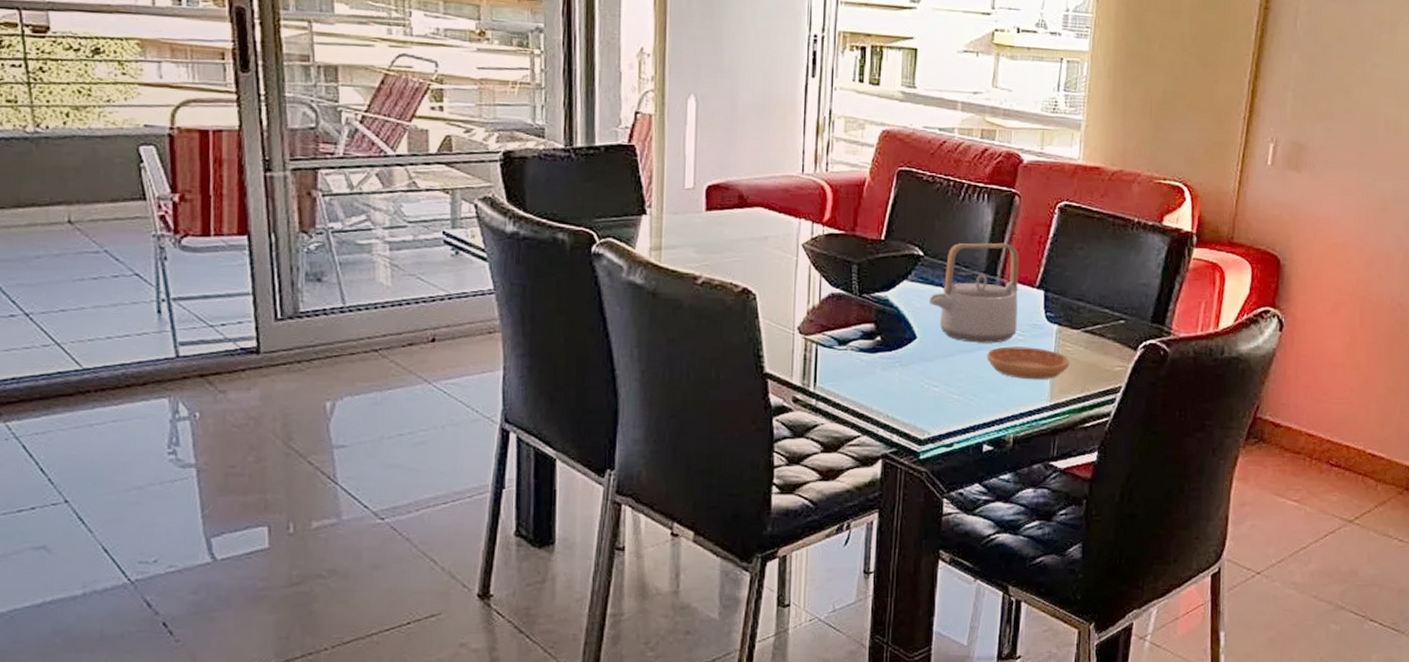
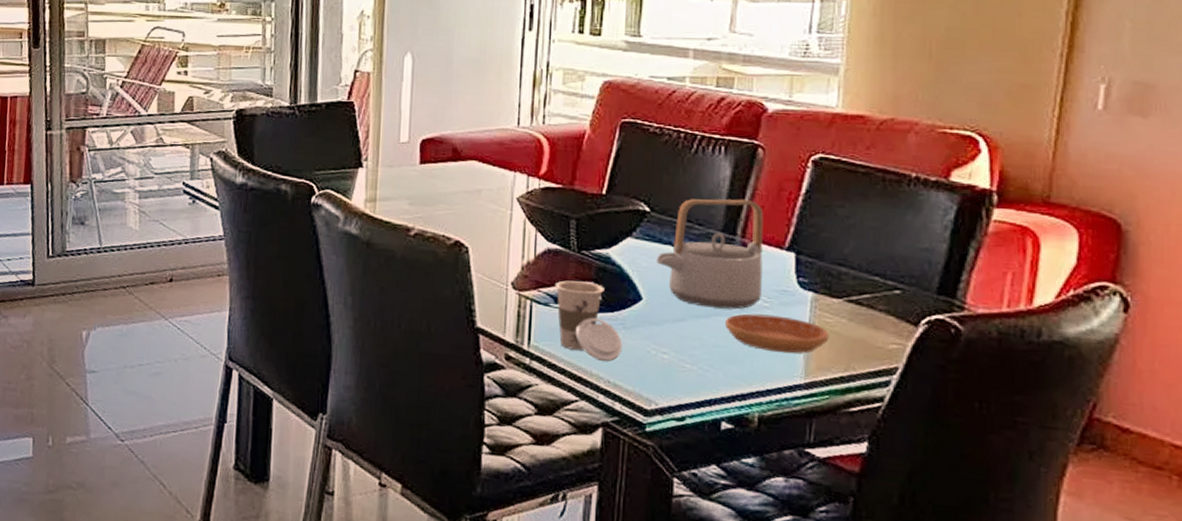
cup: none [838,323,900,398] -> present [554,280,623,362]

